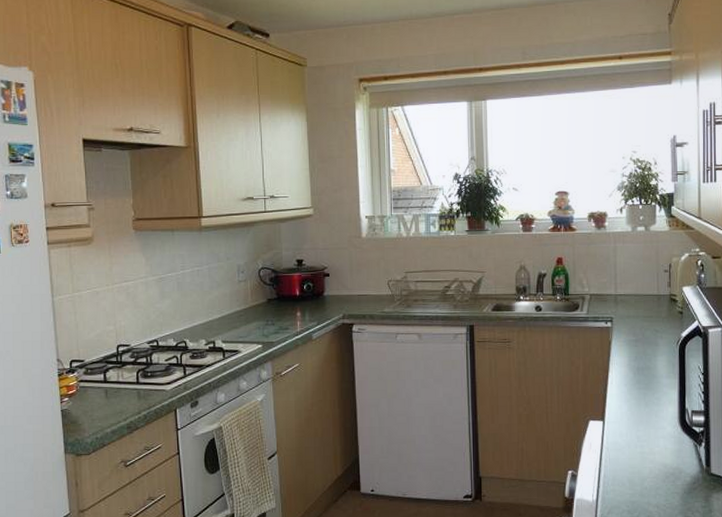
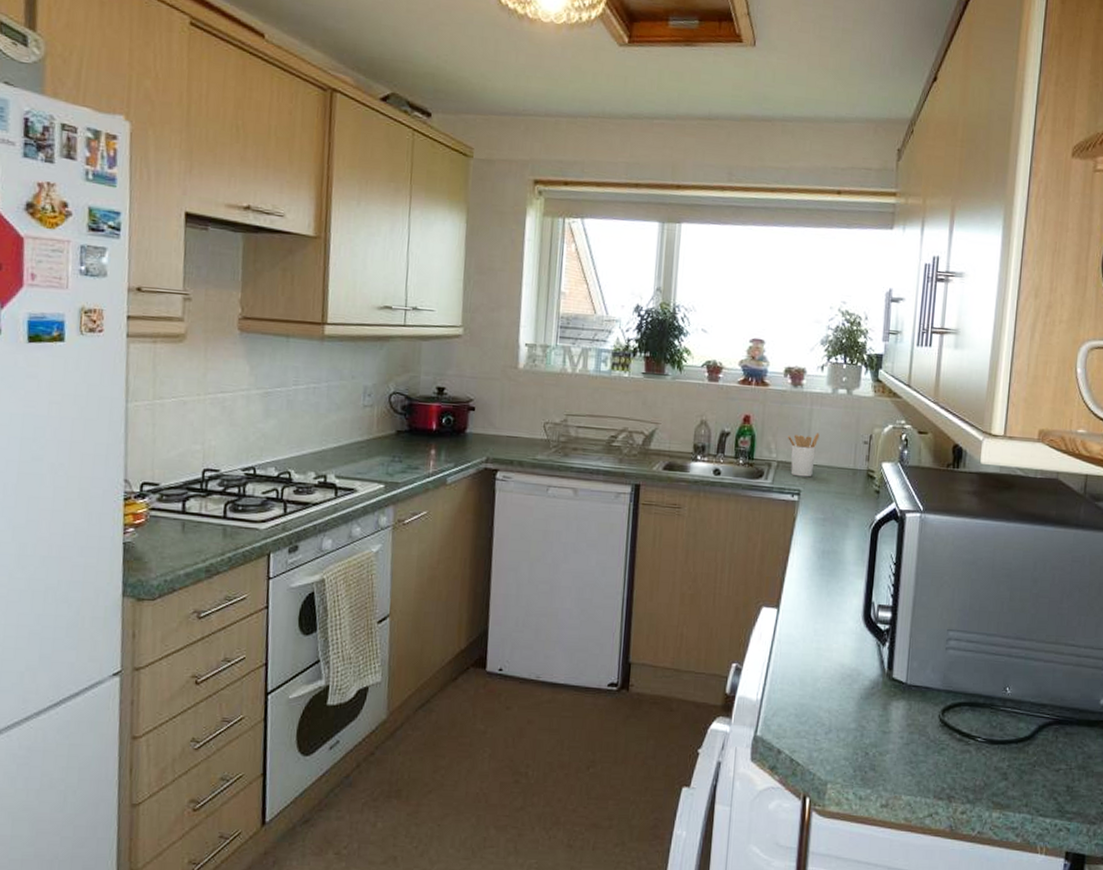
utensil holder: none [597,266,625,306] -> present [788,433,820,477]

